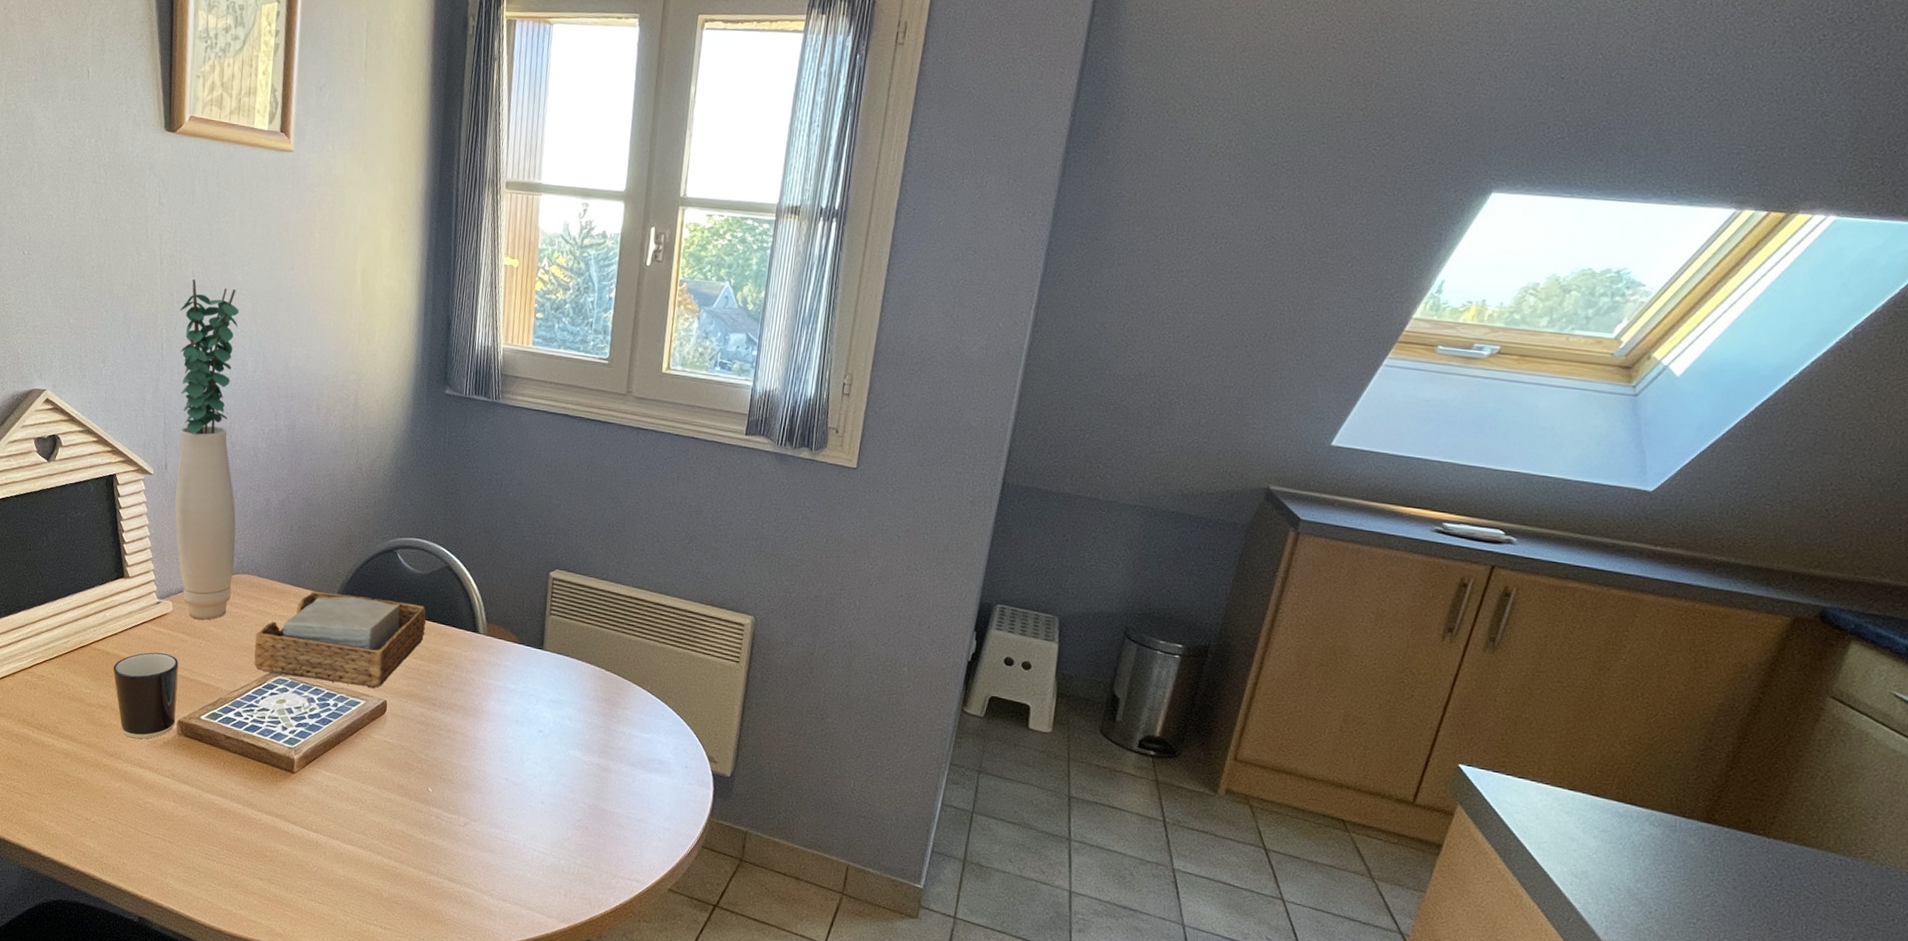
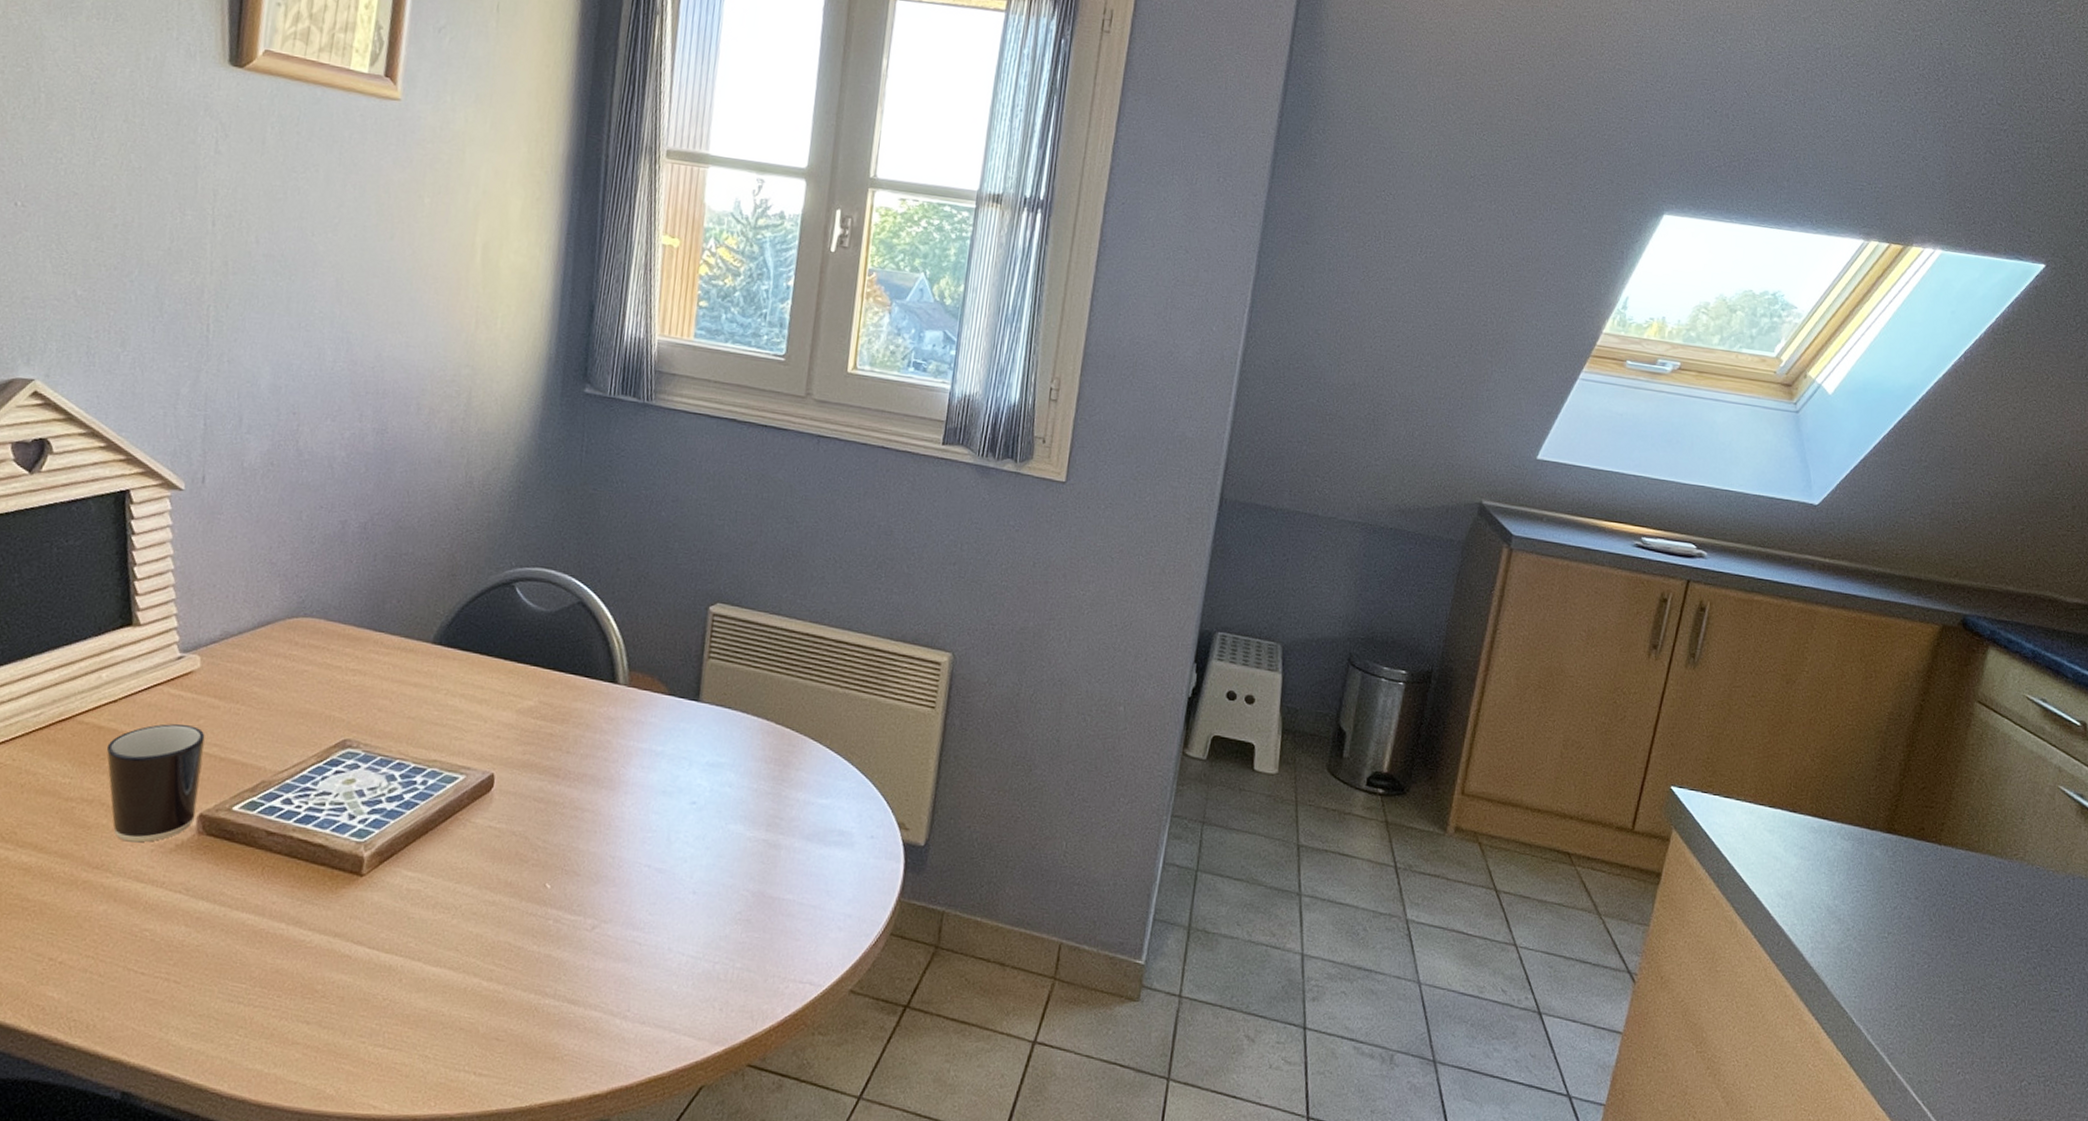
vase: present [174,279,239,620] -> none [210,245,318,678]
napkin holder: present [254,591,427,688] -> none [313,636,551,758]

